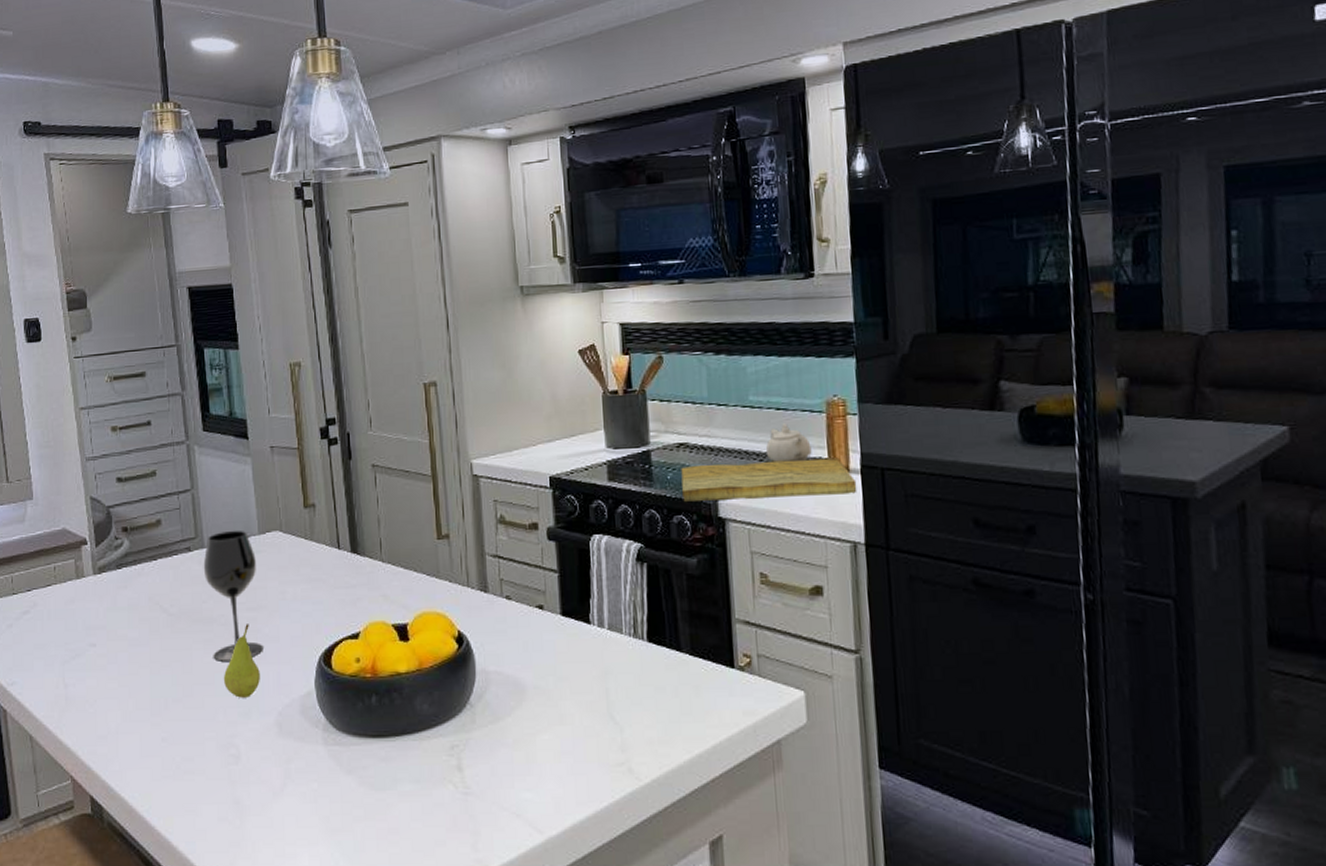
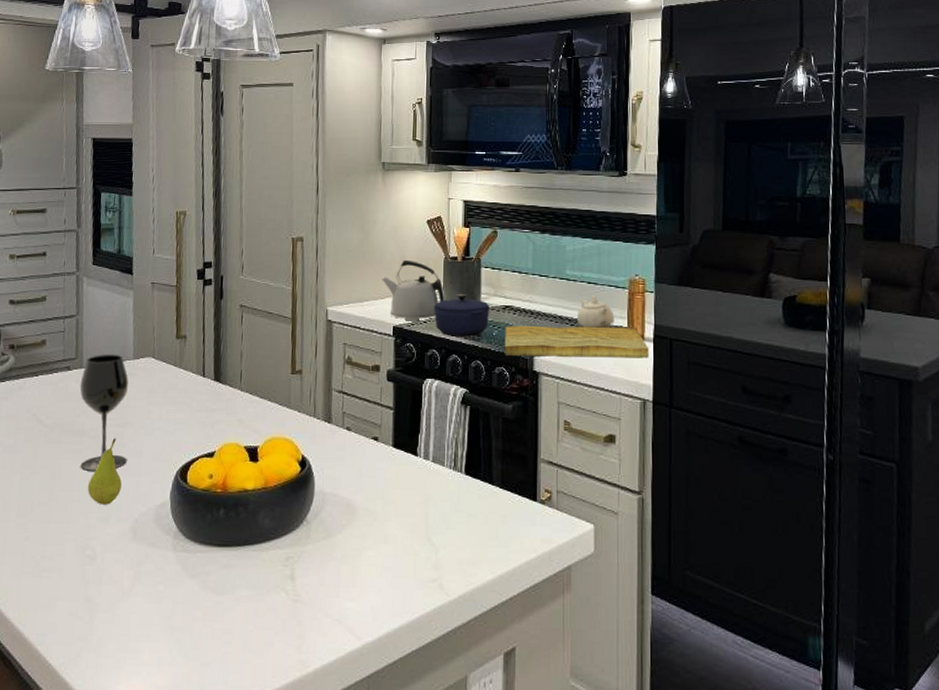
kettle: none [532,398,608,470] -> present [382,259,445,322]
cooking pot: none [595,432,662,484] -> present [434,293,490,337]

